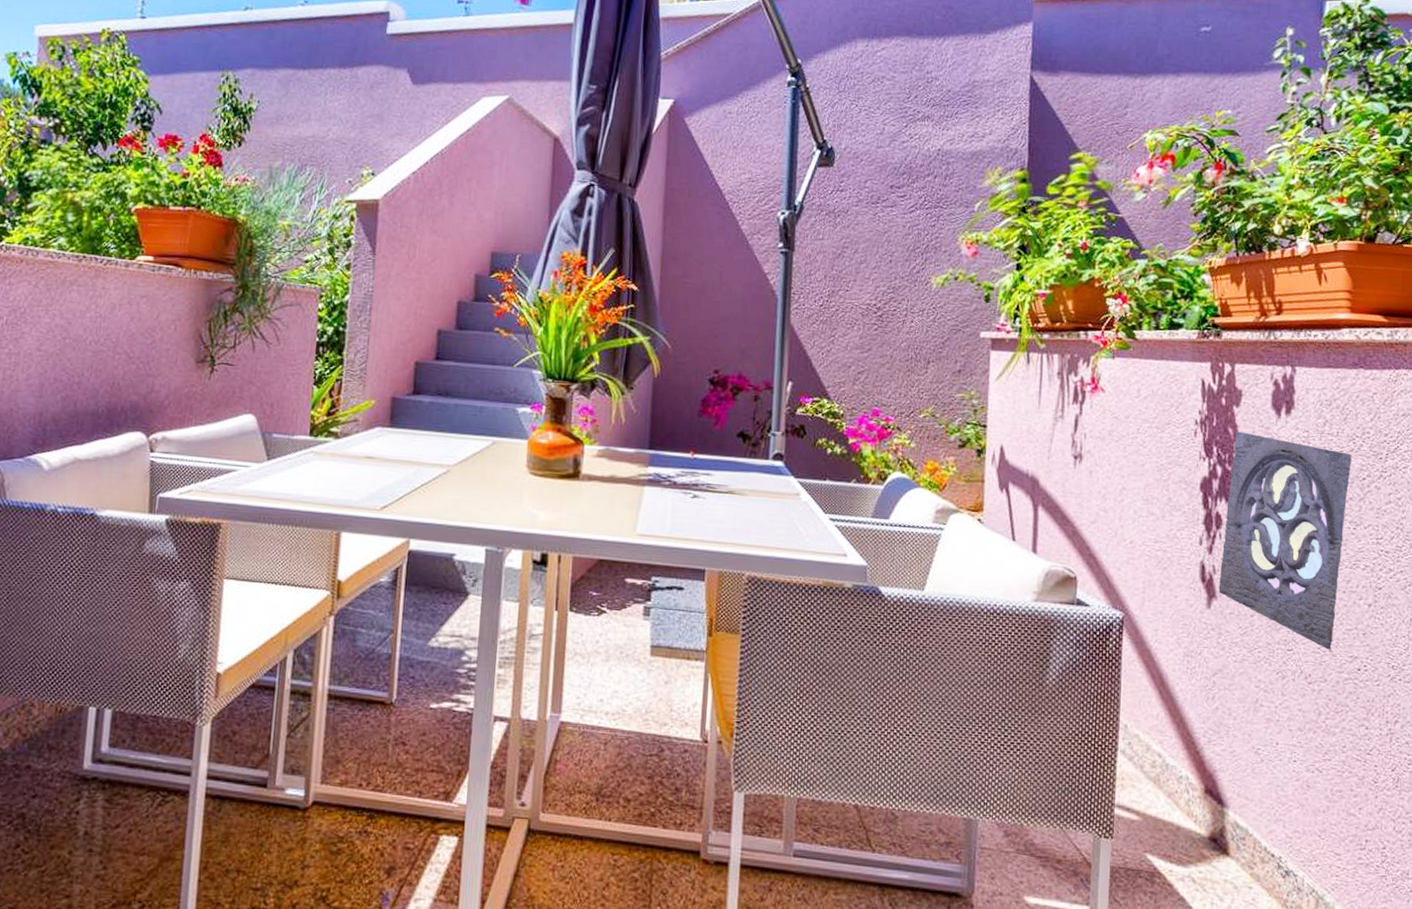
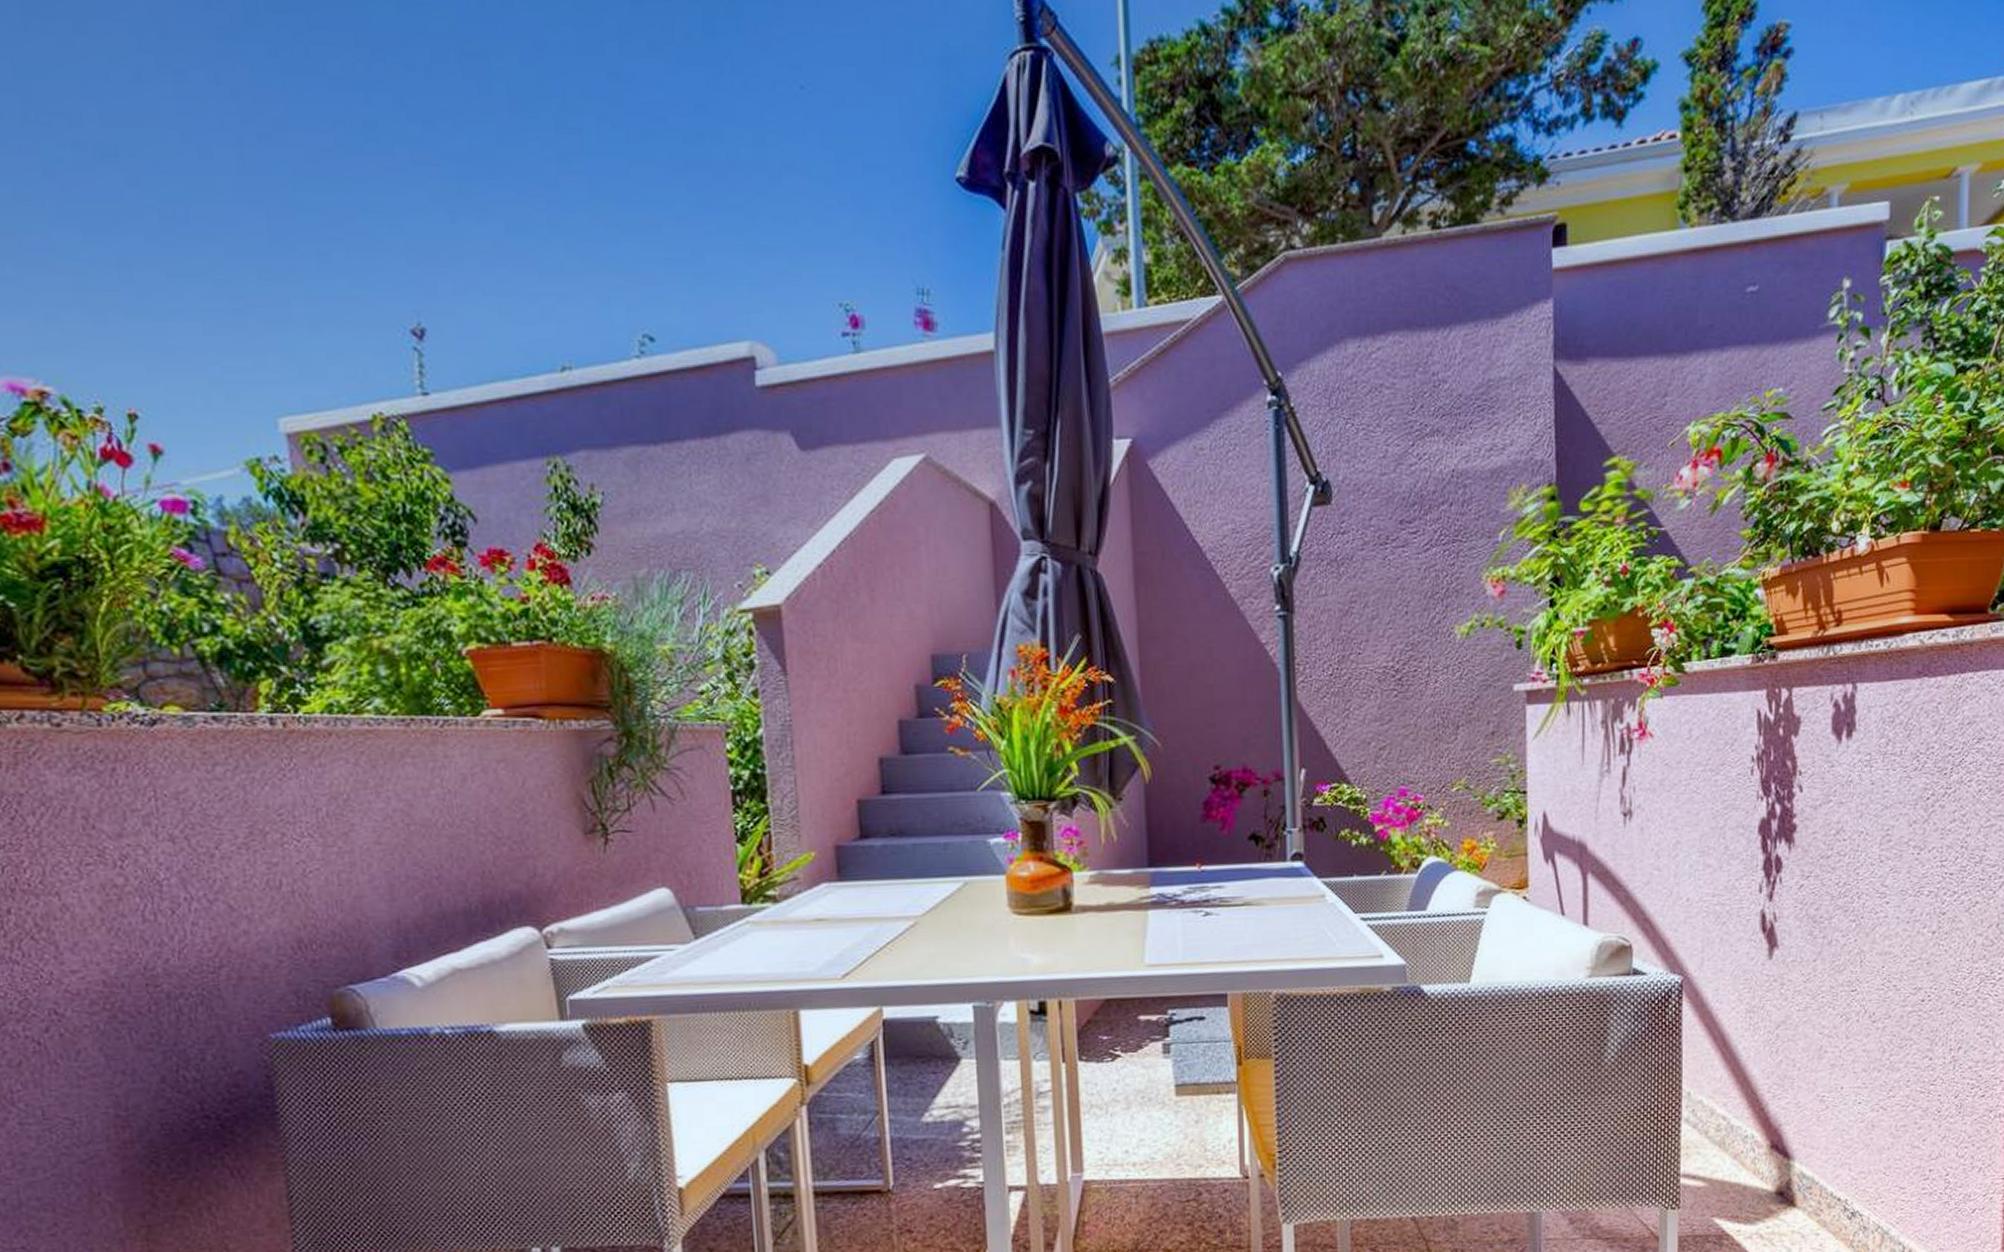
wall ornament: present [1218,431,1352,650] -> none [1780,763,1916,985]

